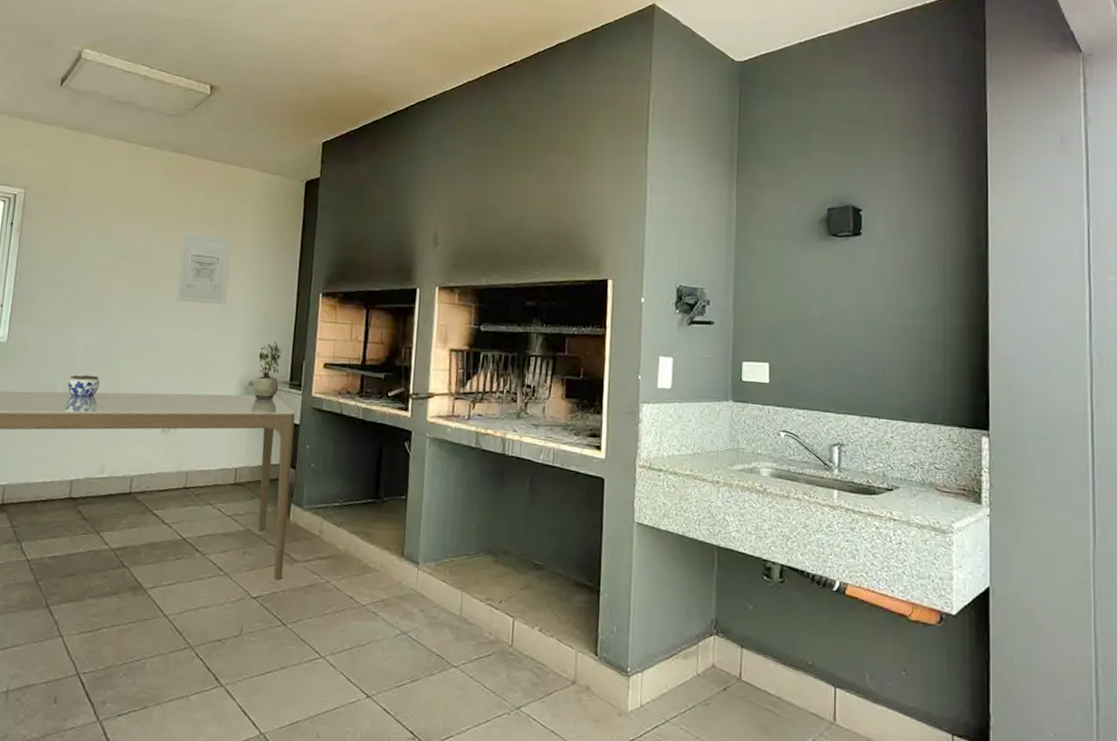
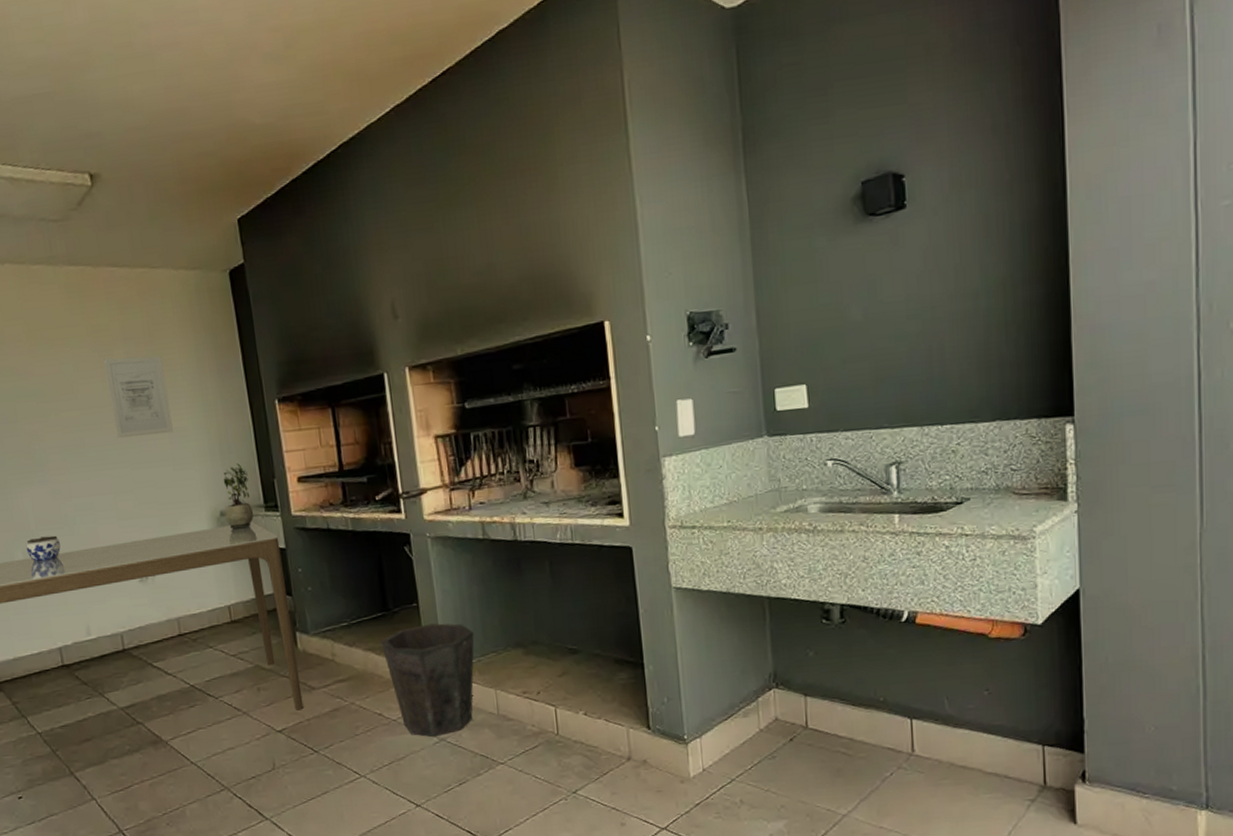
waste bin: none [366,517,452,629] -> present [381,623,475,738]

